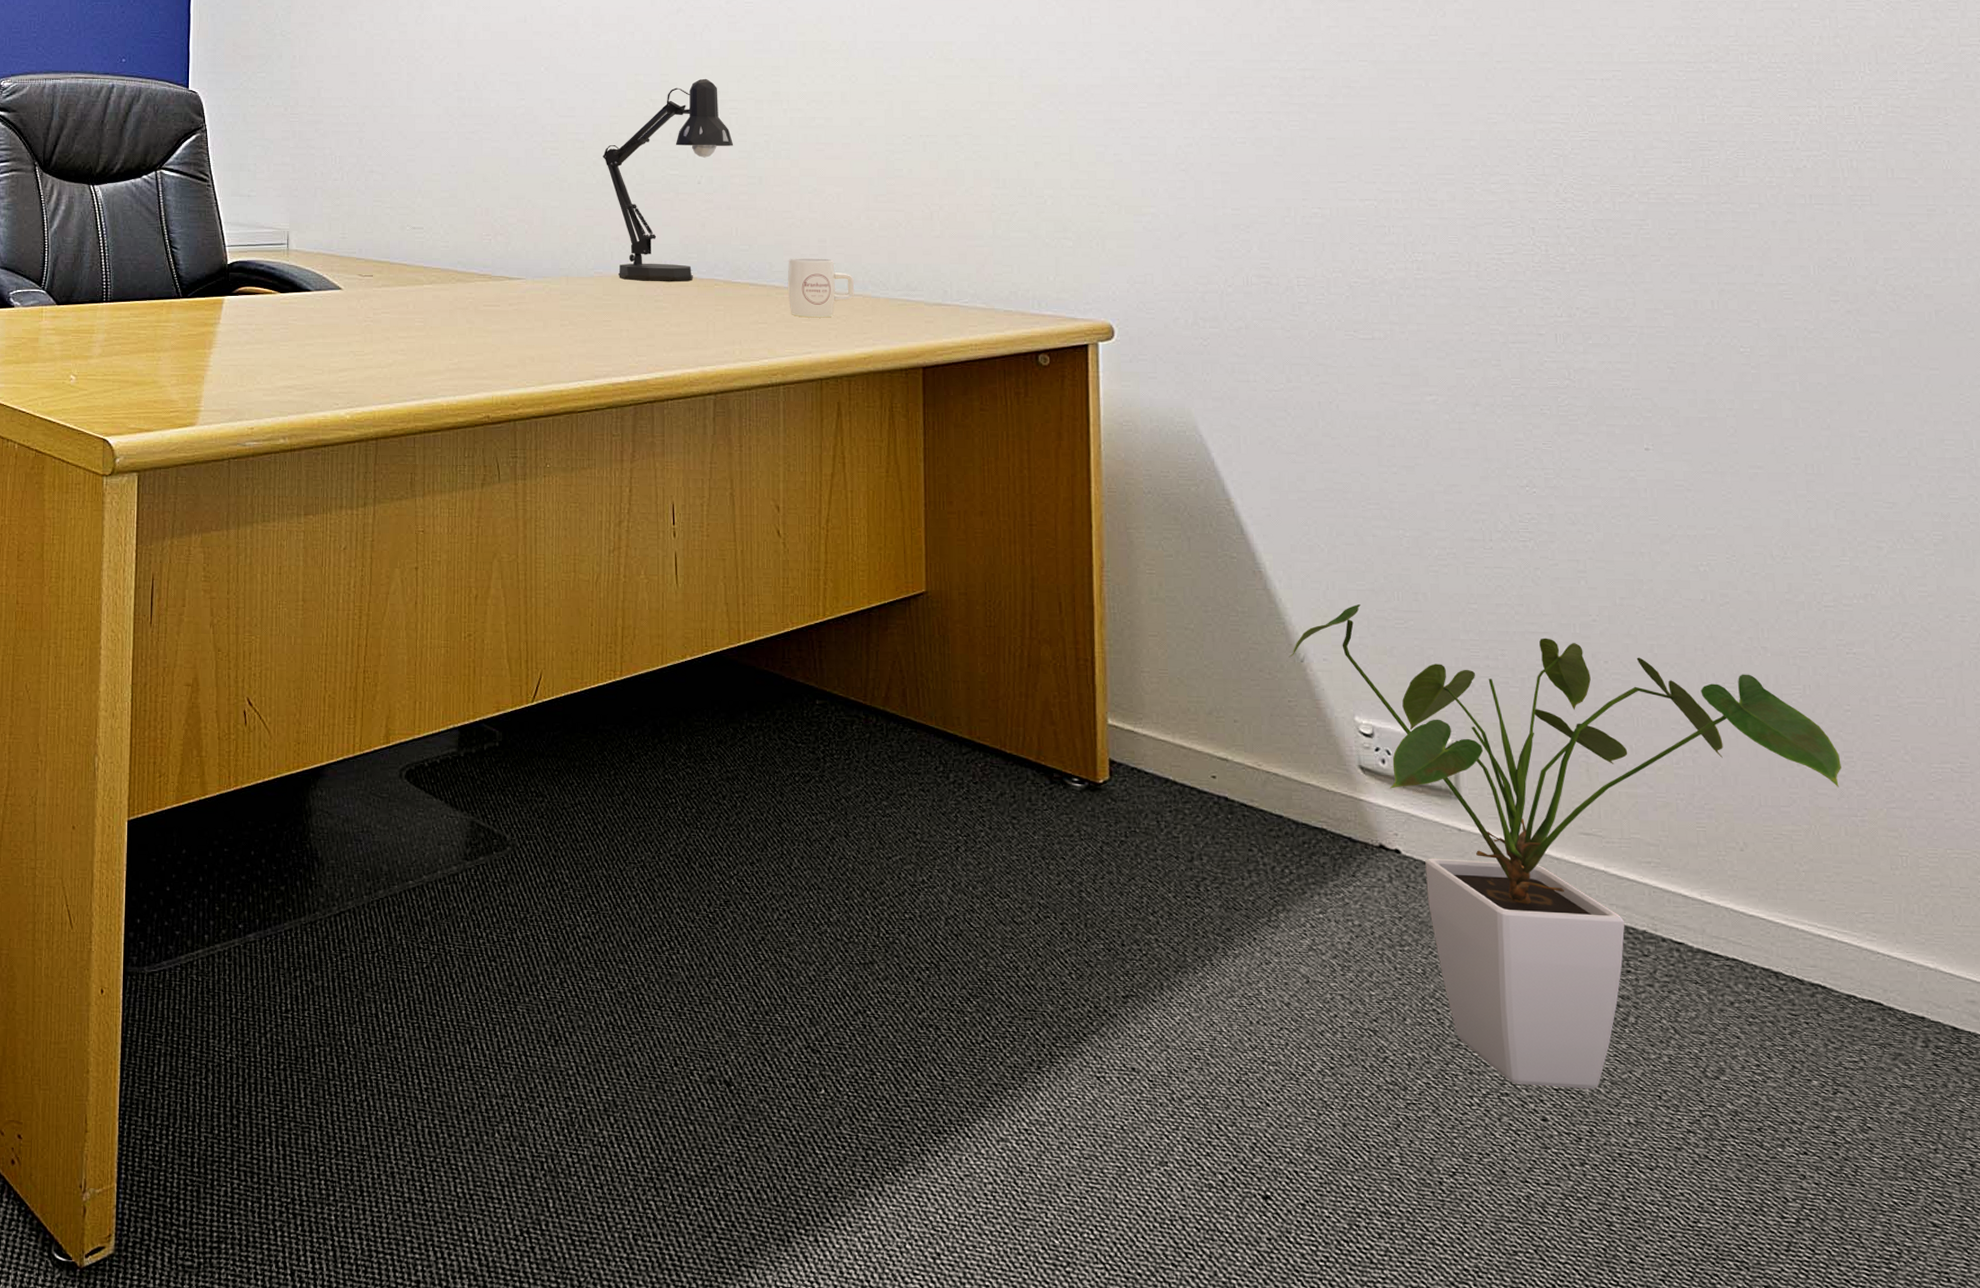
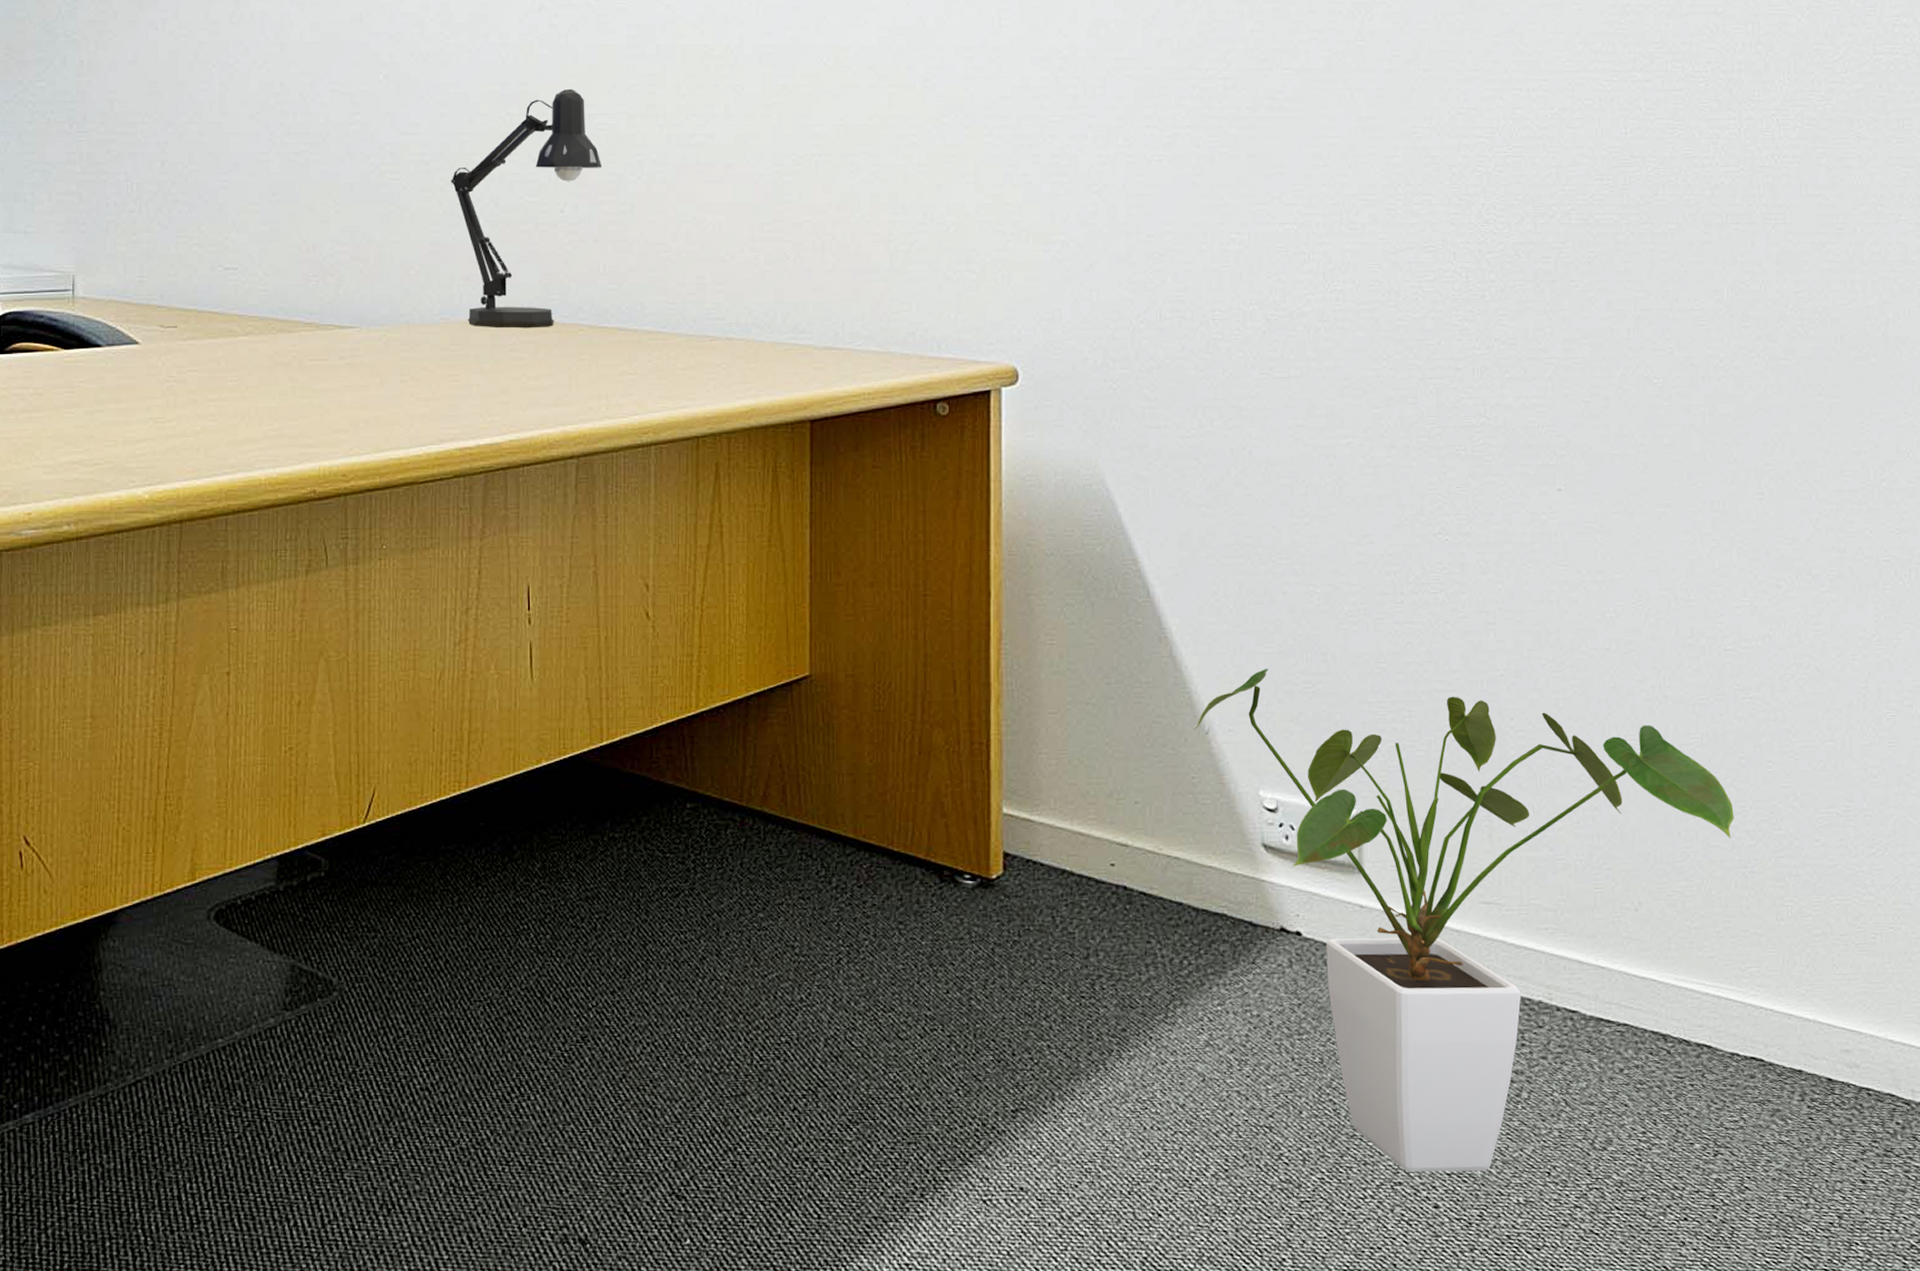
mug: present [787,258,855,318] -> none [661,298,737,367]

